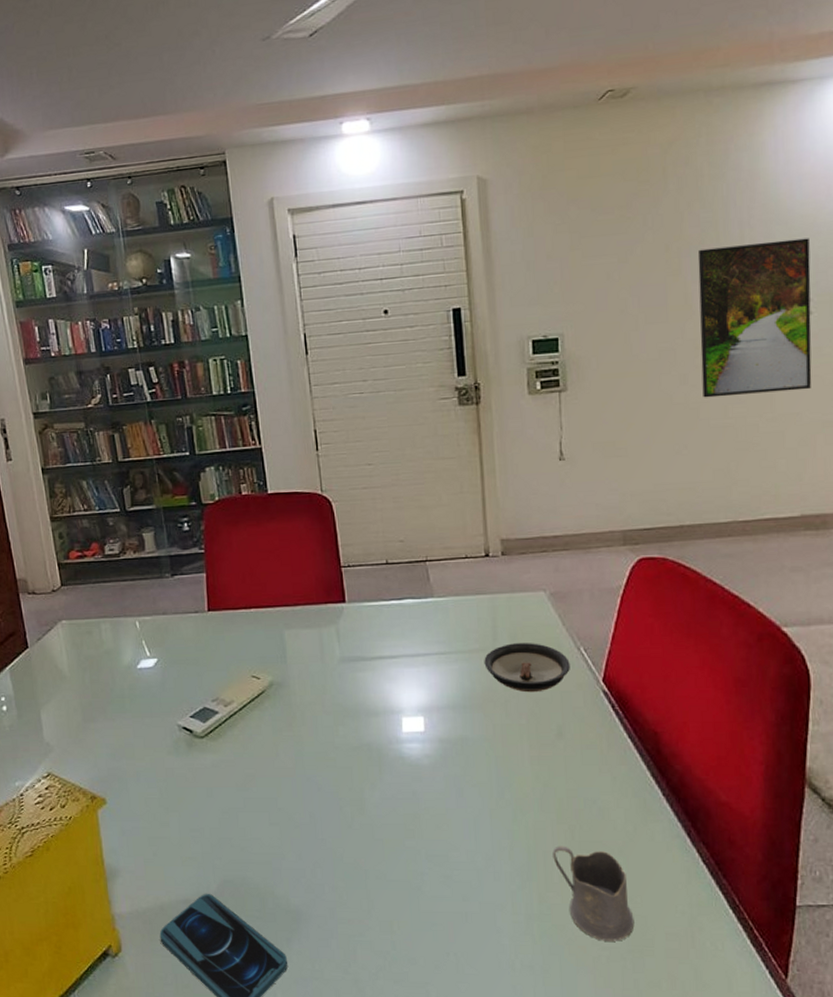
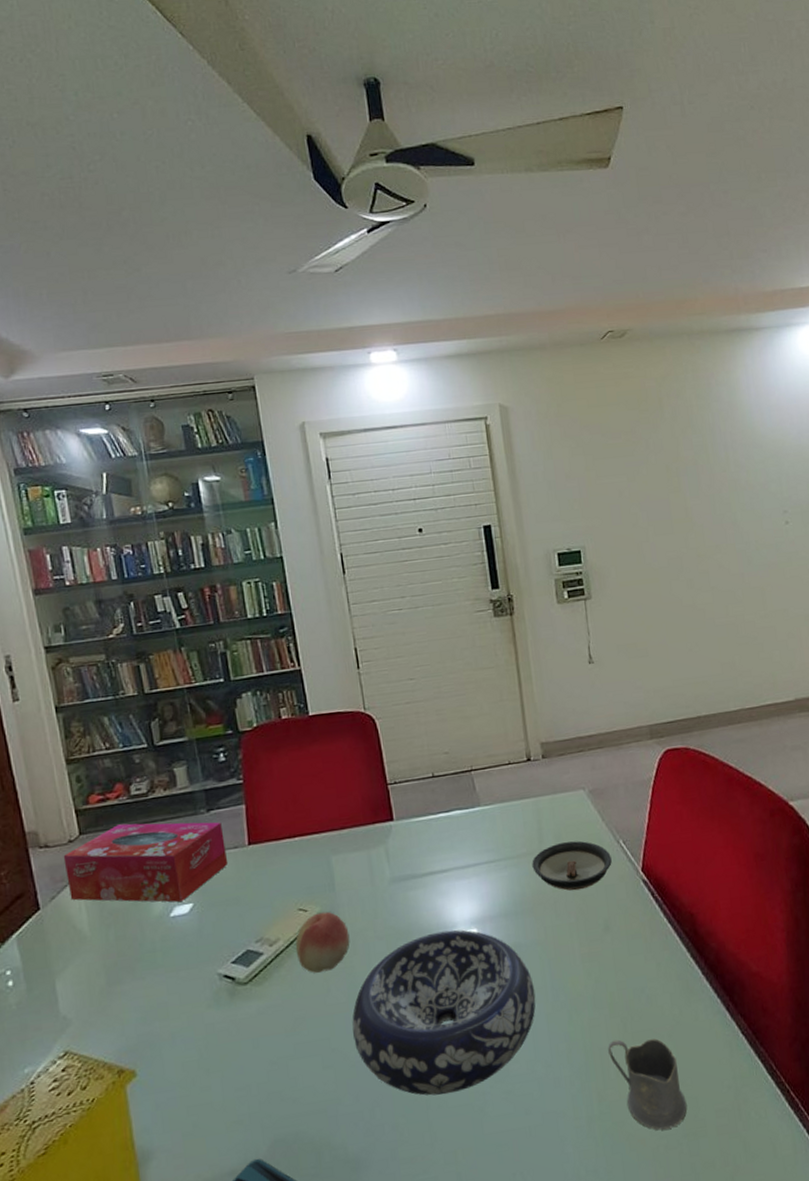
tissue box: none [47,580,190,657] -> present [63,822,229,903]
fruit: none [248,682,299,737] -> present [295,911,350,973]
decorative bowl: none [298,715,480,868] -> present [352,929,536,1096]
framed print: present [697,238,812,398] -> none [693,459,793,600]

